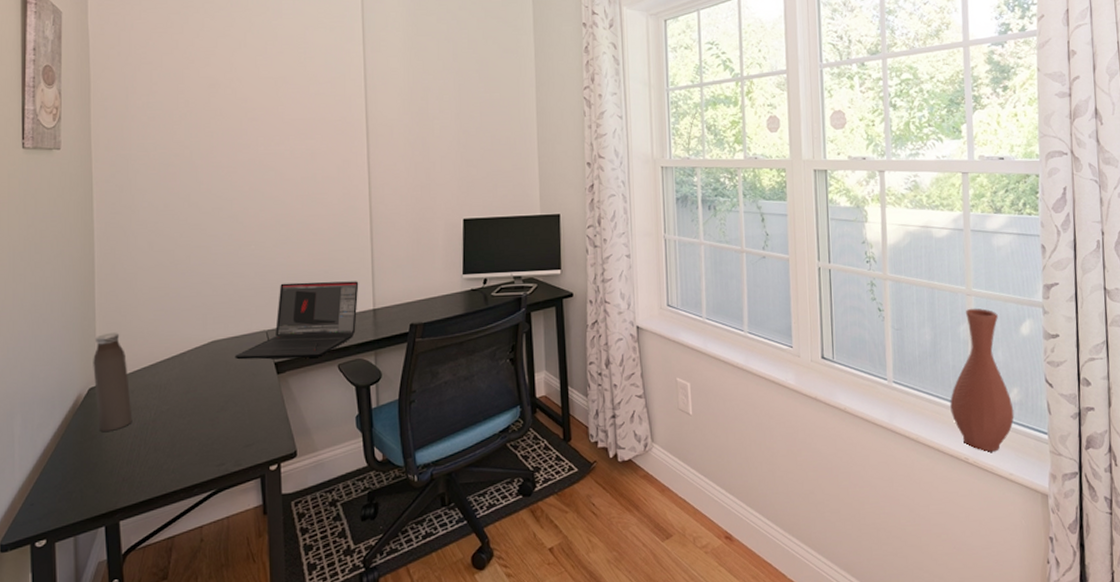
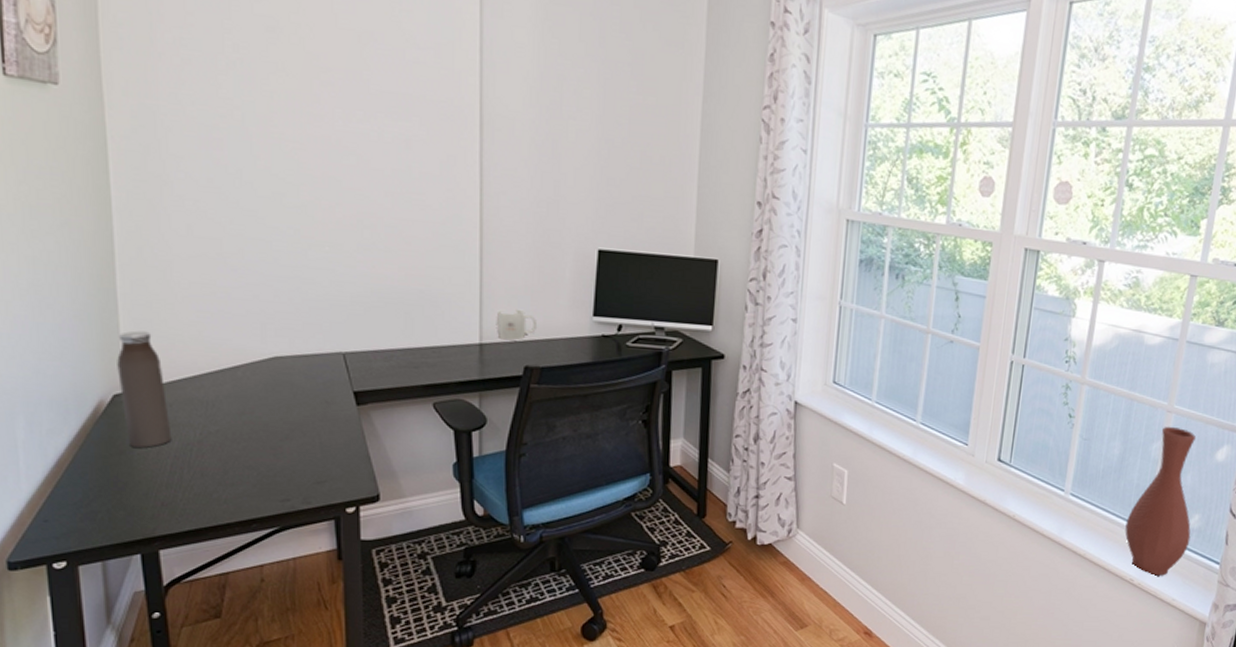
laptop: present [235,281,359,360] -> none [302,298,463,392]
mug: none [386,276,418,304] -> present [497,309,536,341]

